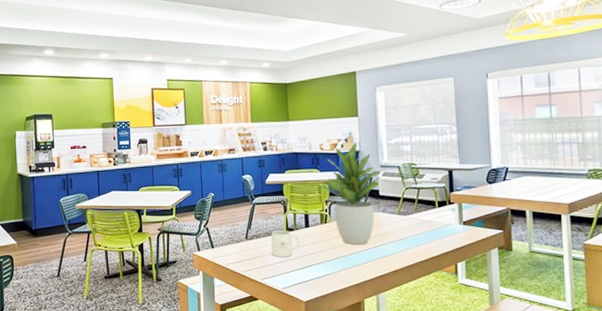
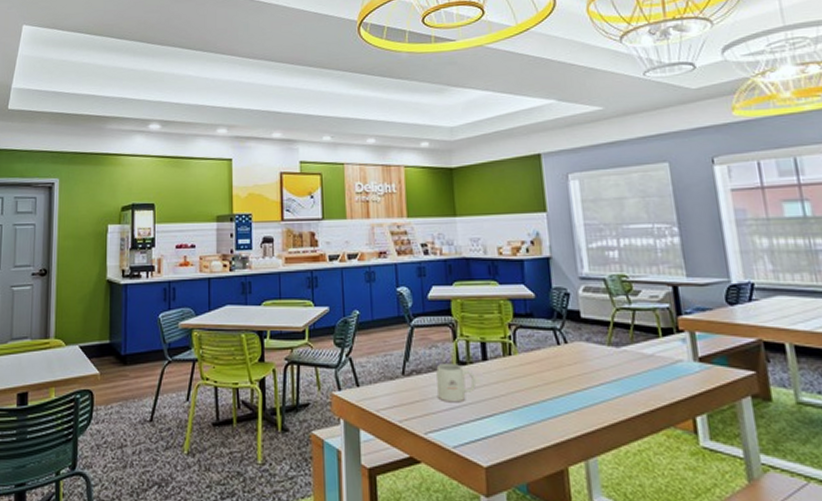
potted plant: present [319,142,381,246] -> none [498,245,581,388]

